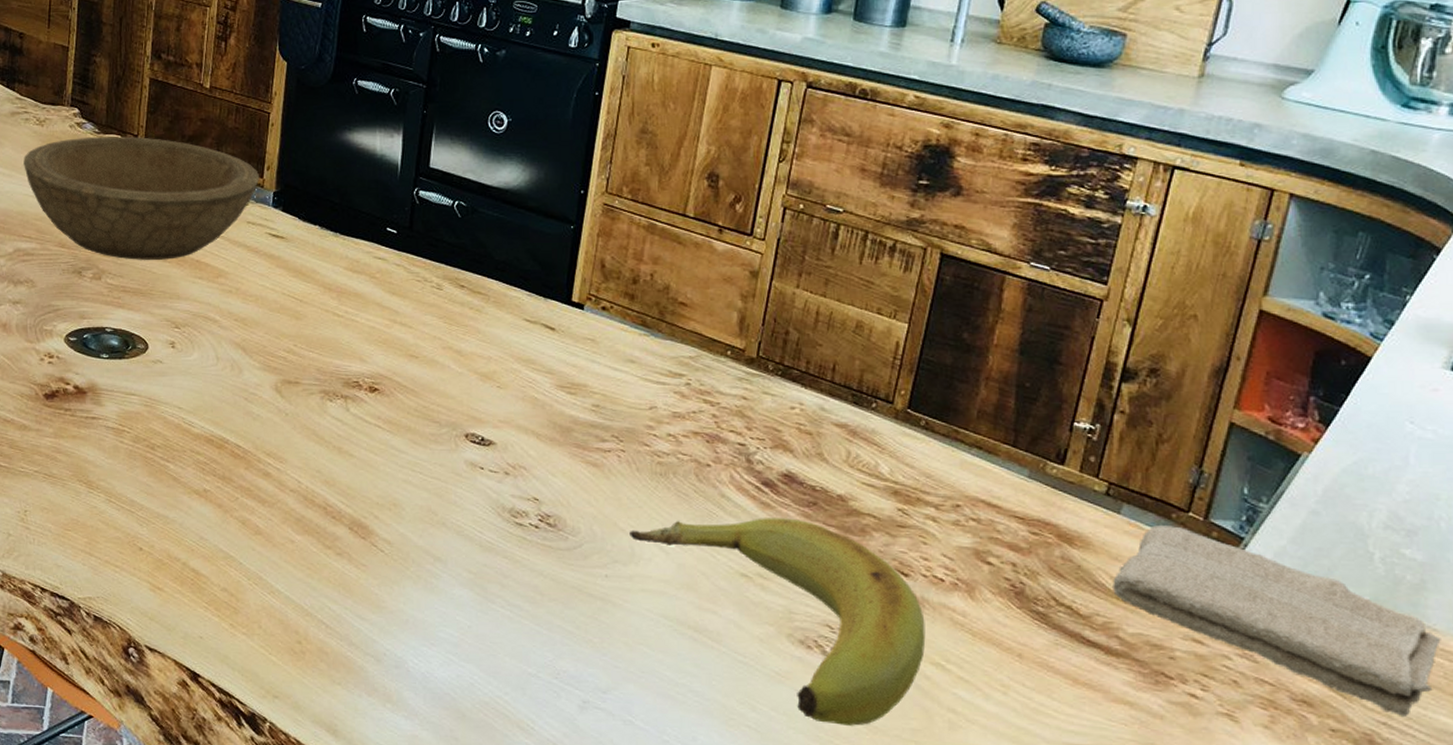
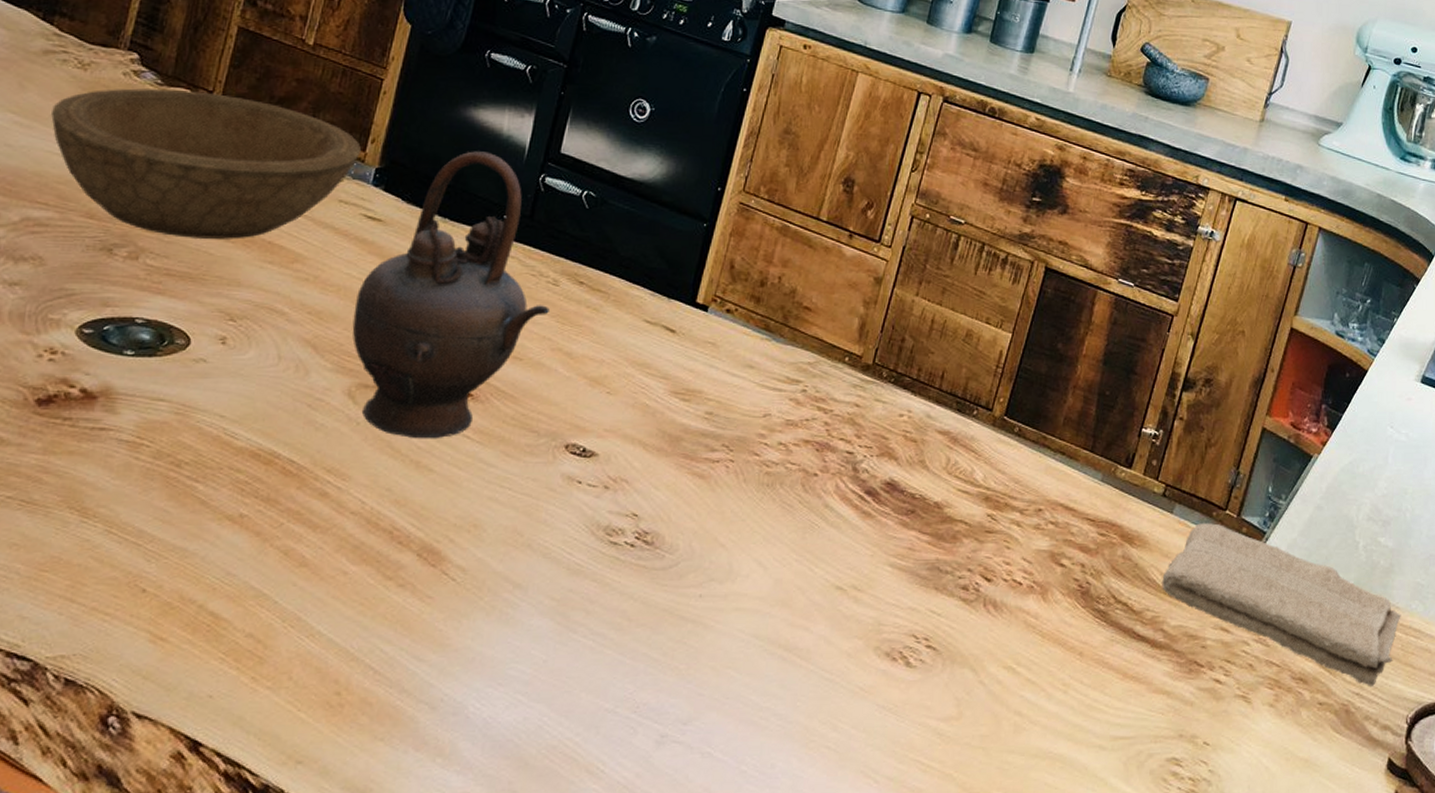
teapot: none [271,171,437,428] -> present [352,151,550,439]
banana: present [629,518,926,726] -> none [729,527,1002,738]

